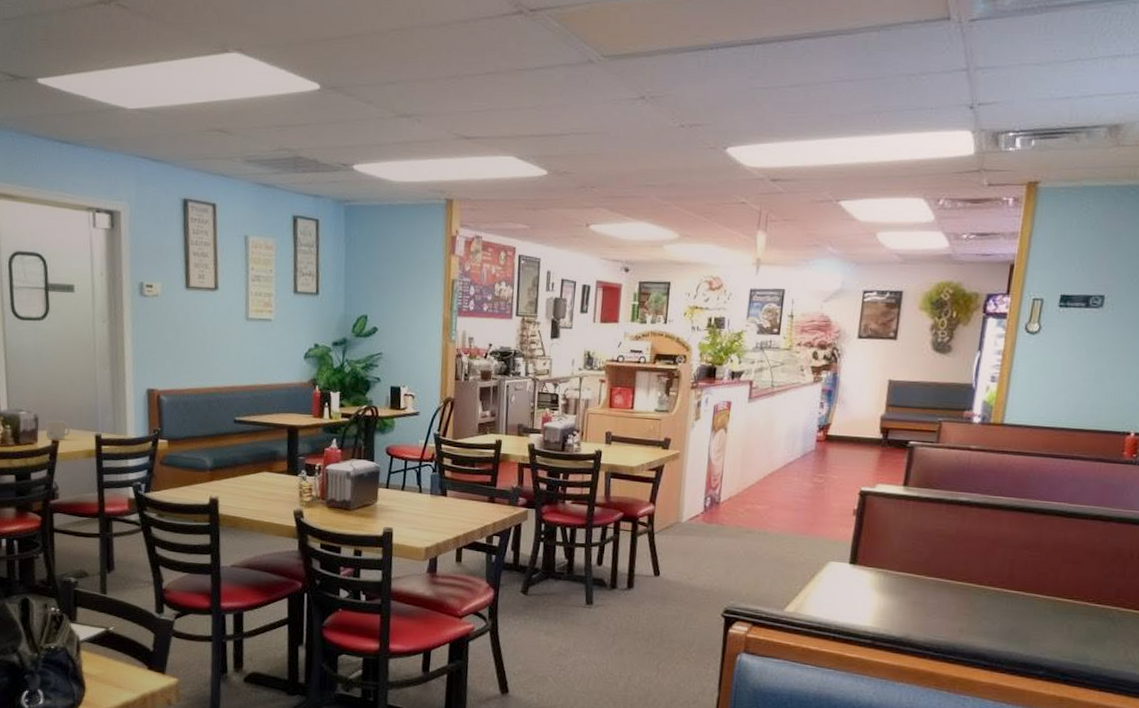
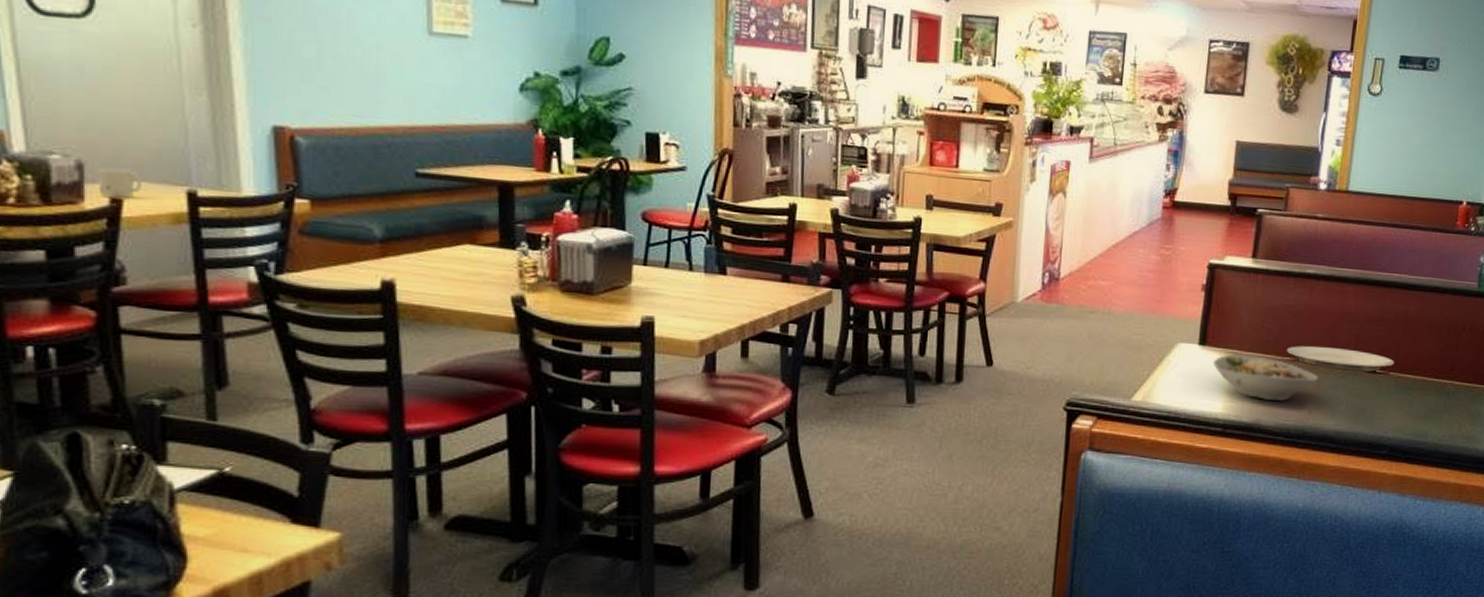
salad: none [863,573,970,619] -> present [1213,354,1318,402]
plate: none [937,568,1053,595] -> present [1286,346,1395,373]

